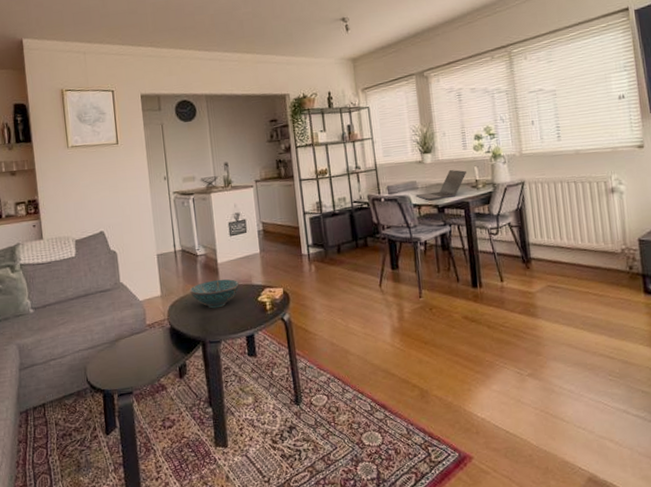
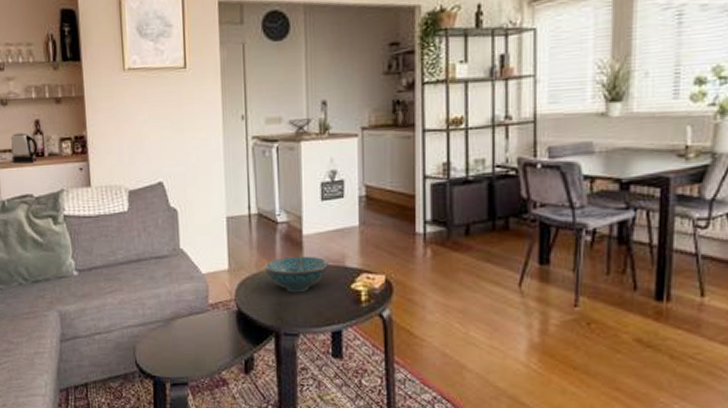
laptop: present [415,169,467,201] -> none [589,127,674,172]

